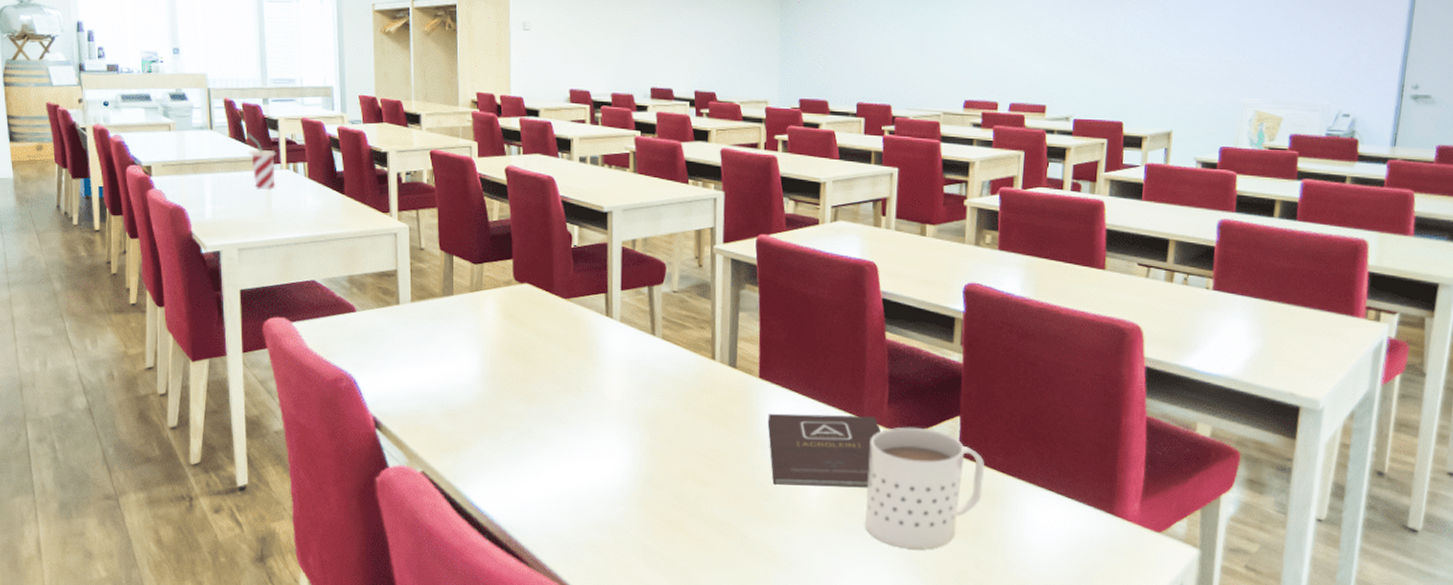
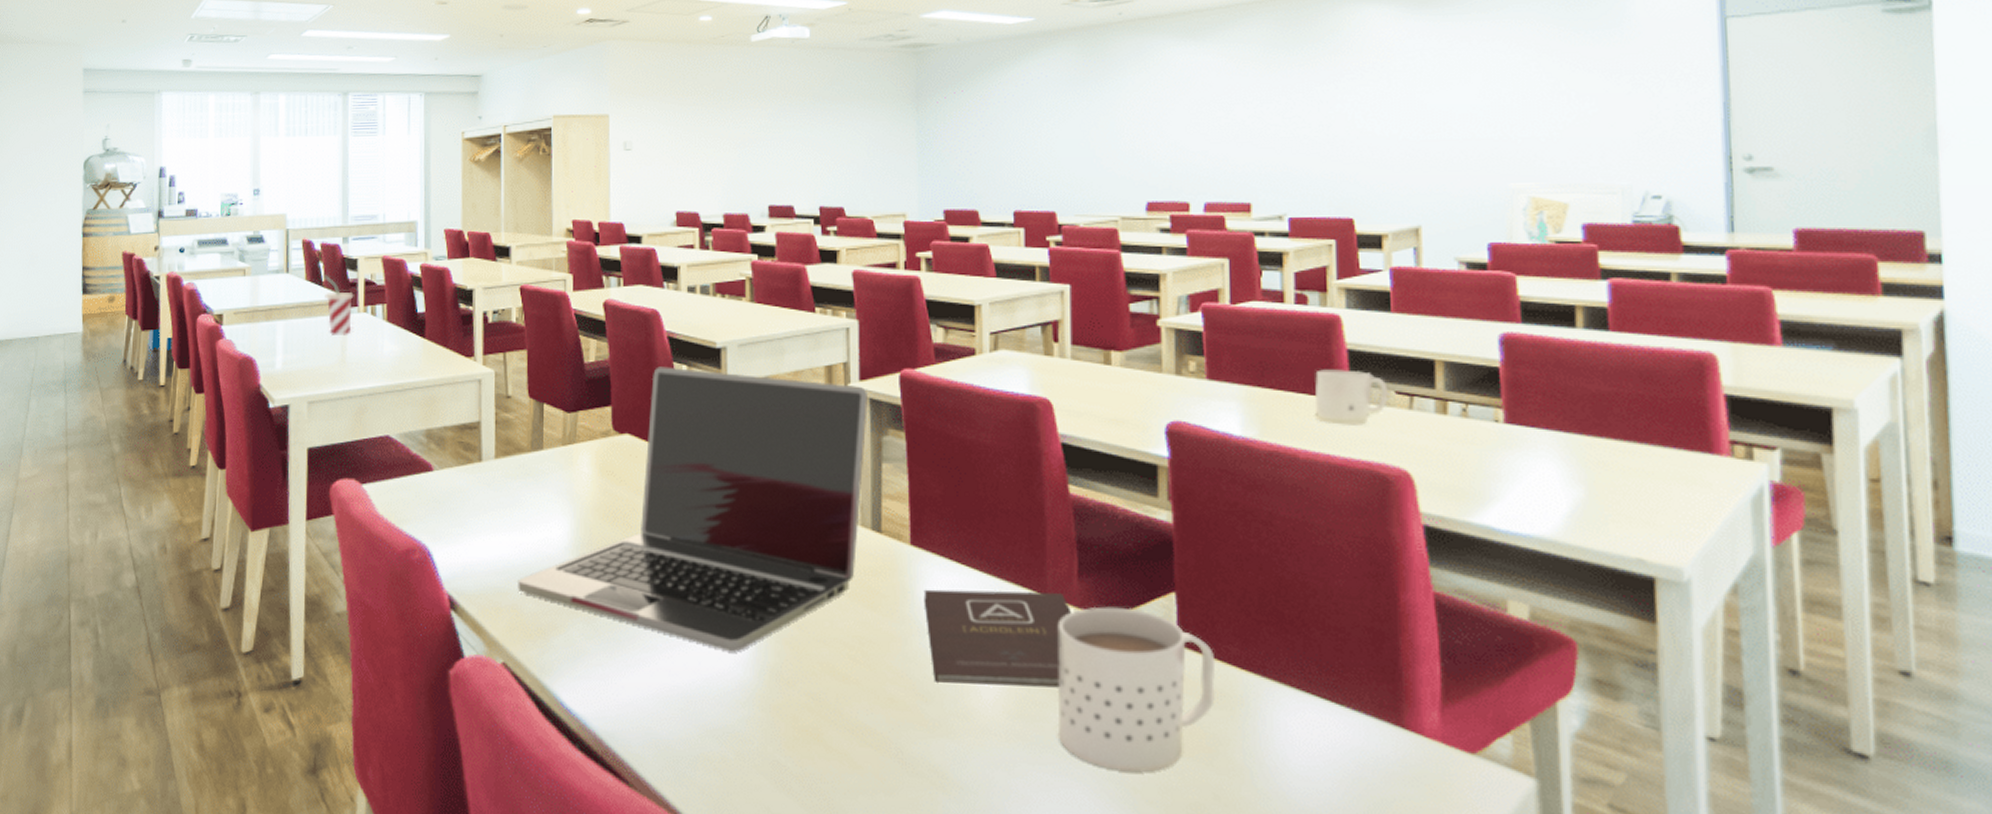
laptop: none [433,226,730,462] -> present [518,366,868,652]
mug: none [1076,244,1134,289] -> present [1314,369,1390,425]

